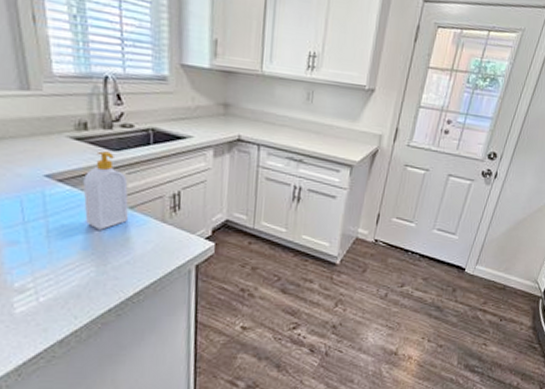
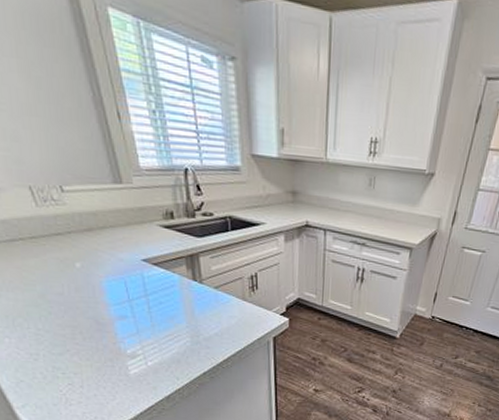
soap bottle: present [83,151,129,230] -> none [174,237,214,307]

